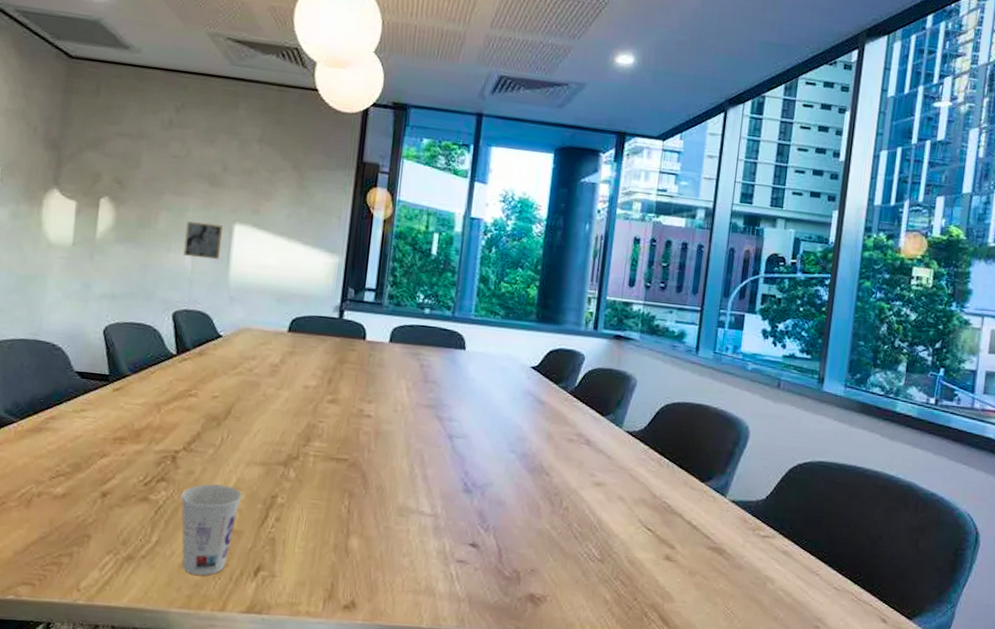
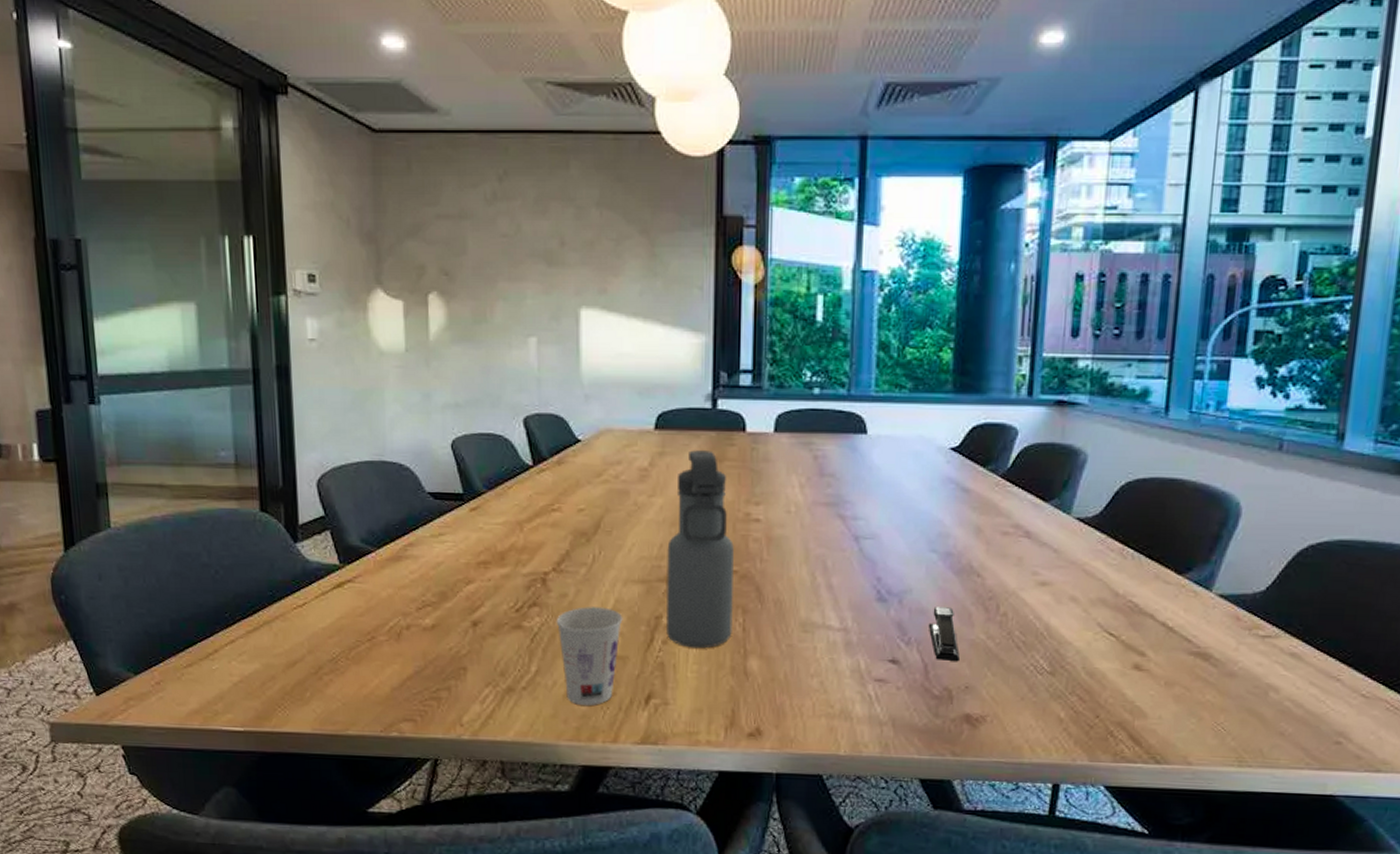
wall art: present [183,221,223,260] -> none [526,310,567,353]
water bottle: none [280,352,347,527] -> present [667,450,734,649]
stapler: none [504,499,528,547] -> present [928,607,960,661]

